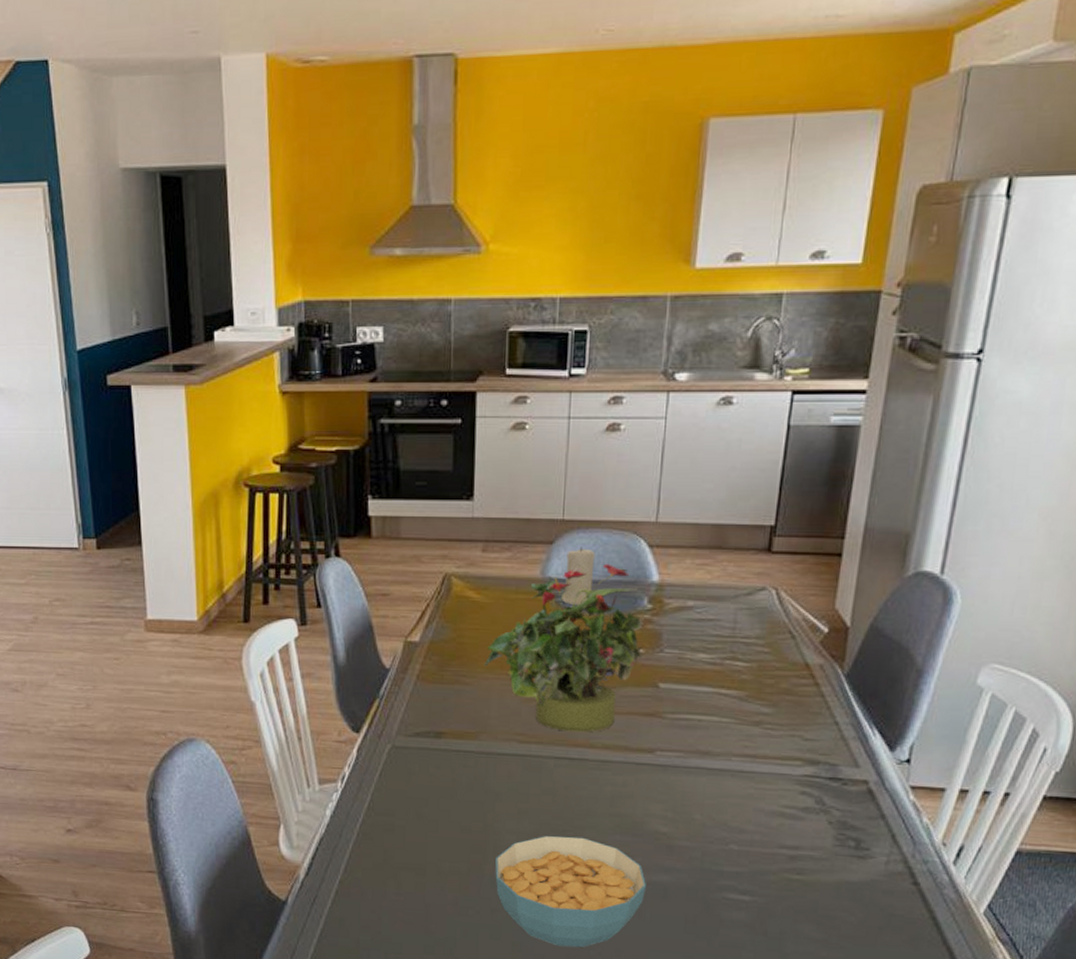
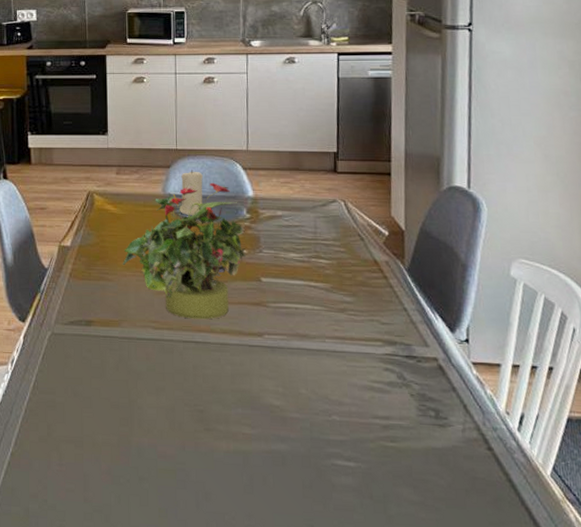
cereal bowl: present [495,835,647,948] -> none [140,409,268,513]

